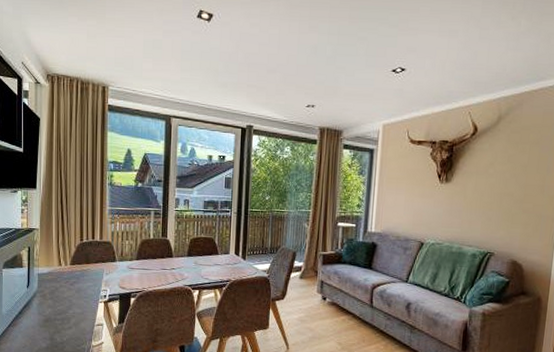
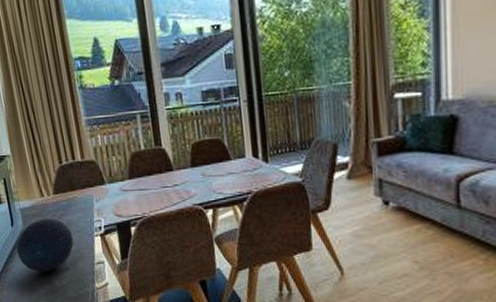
decorative orb: none [27,283,81,329] -> present [16,218,74,272]

